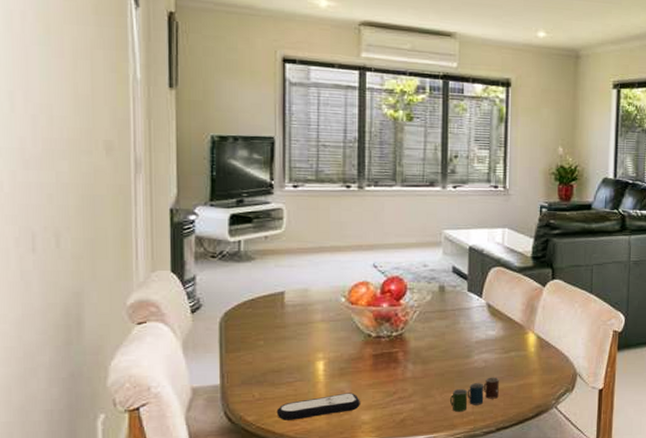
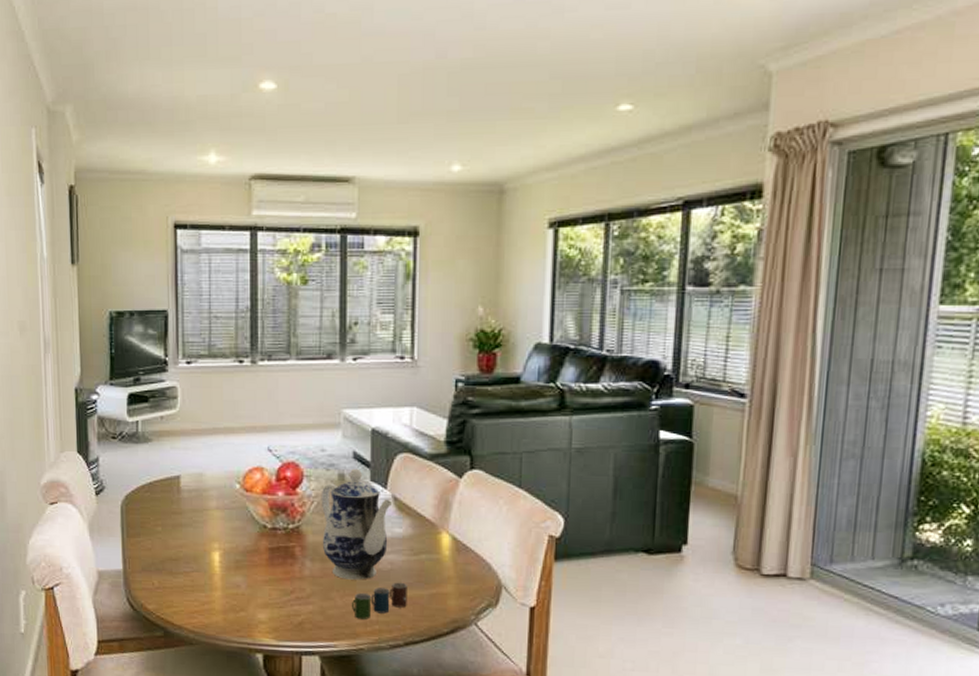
remote control: present [276,393,360,421] -> none [175,588,257,613]
teapot: none [423,281,487,378] -> present [321,468,393,580]

